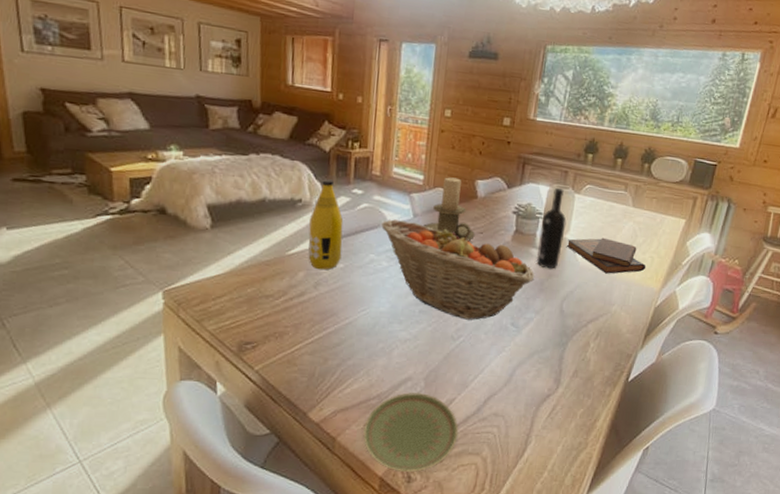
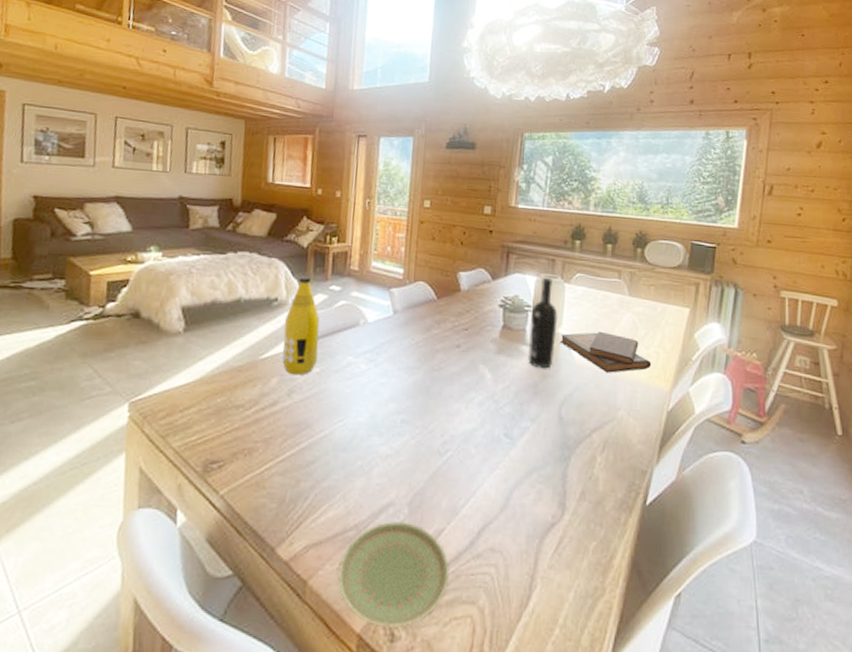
fruit basket: present [380,219,535,320] -> none [359,317,528,431]
candle holder: present [423,177,475,241] -> none [404,270,460,338]

